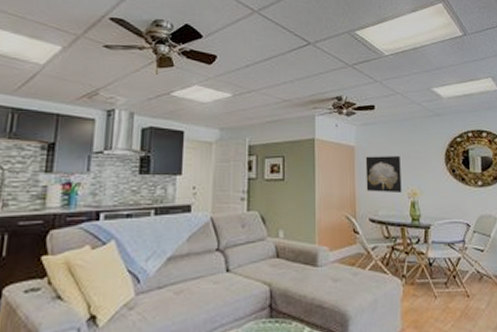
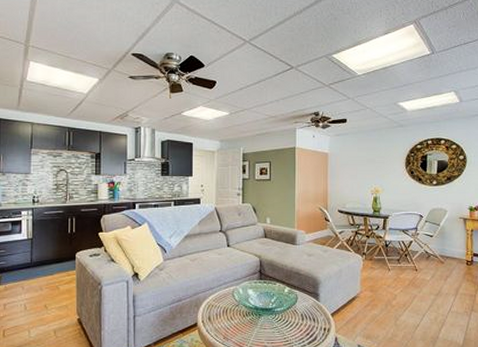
wall art: present [365,156,402,192] -> none [337,161,366,190]

